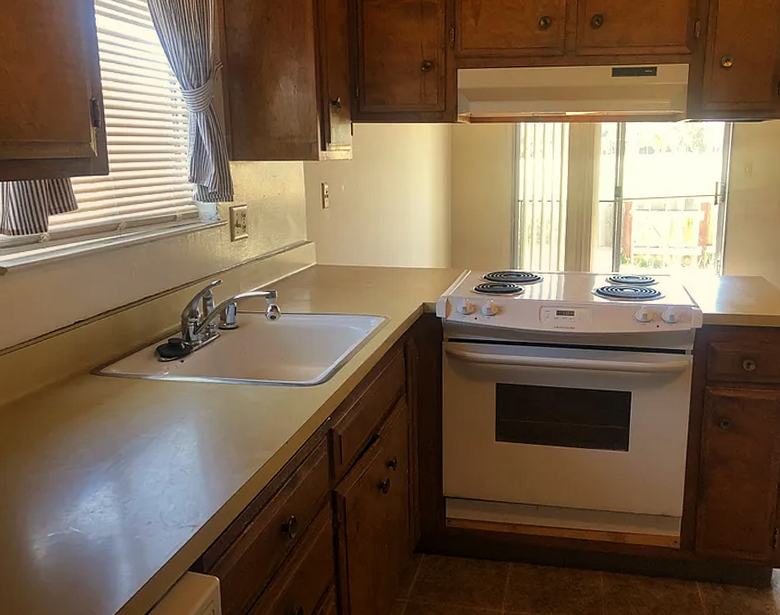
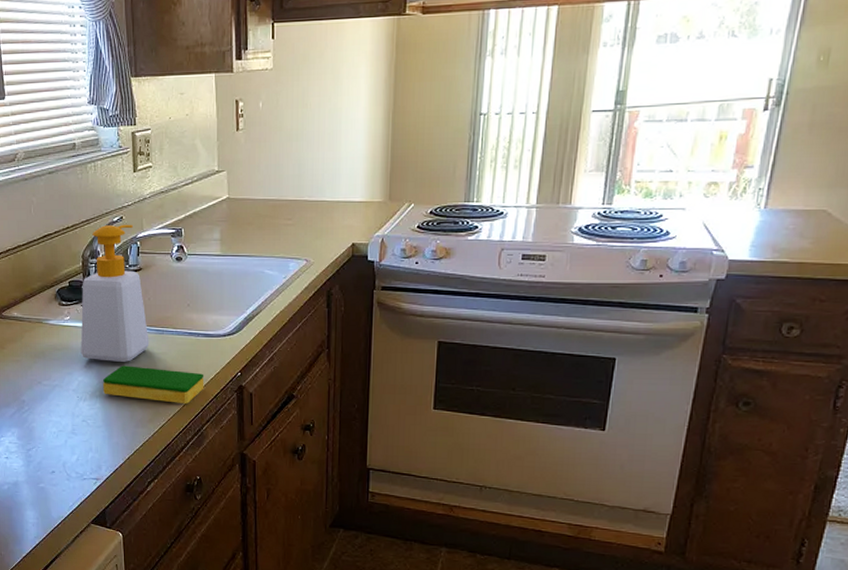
soap bottle: none [179,287,246,413] -> present [80,224,149,362]
dish sponge: none [200,415,298,449] -> present [102,365,204,405]

